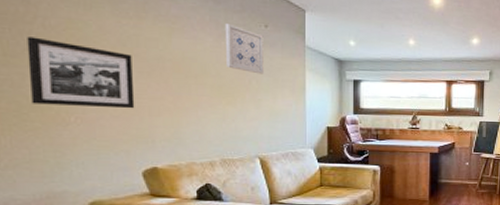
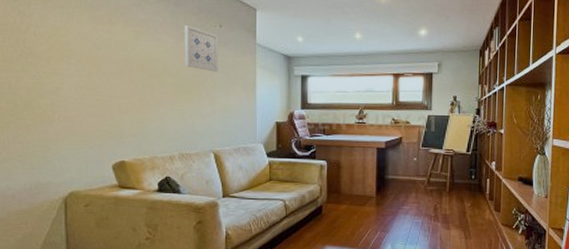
picture frame: present [27,36,135,109] -> none [22,44,107,107]

